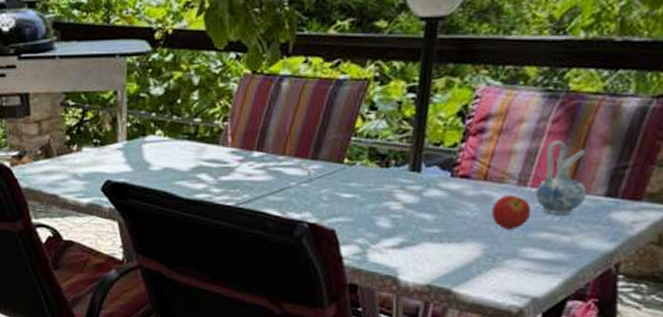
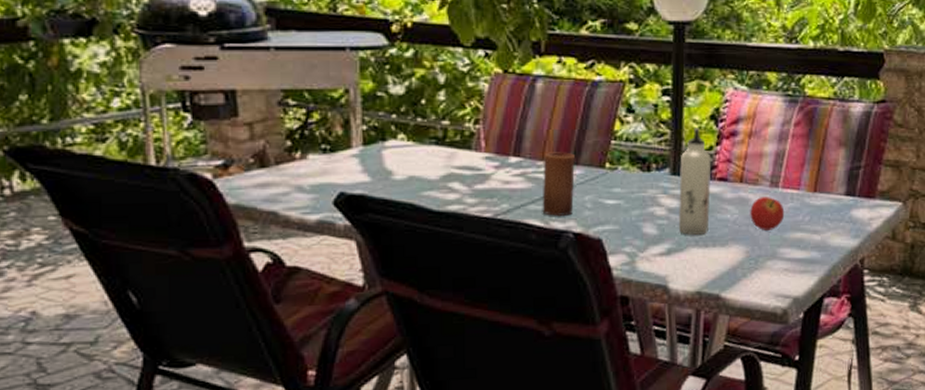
candle: none [280,147,315,208] -> present [542,152,575,217]
water bottle: none [413,125,455,230] -> present [678,128,711,235]
ceramic pitcher: present [535,140,587,215] -> none [787,142,830,215]

